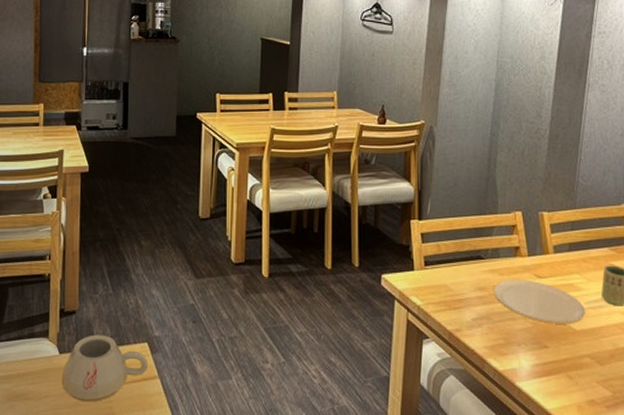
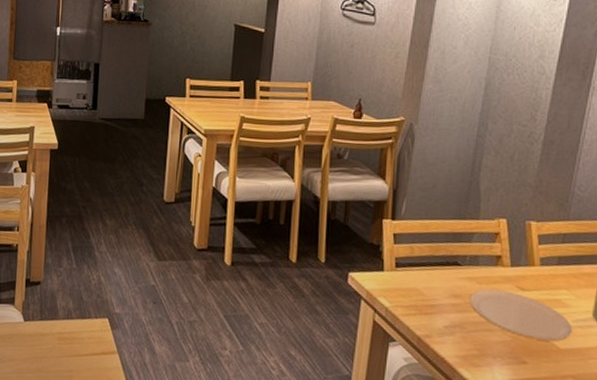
cup: present [61,334,148,402] -> none [25,306,108,370]

